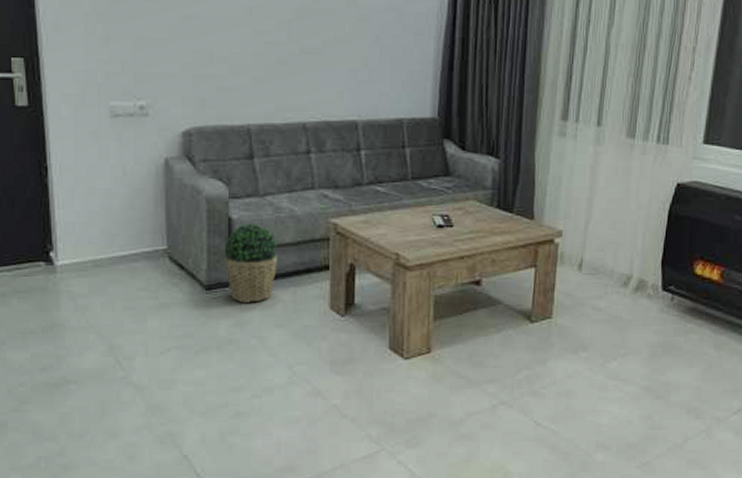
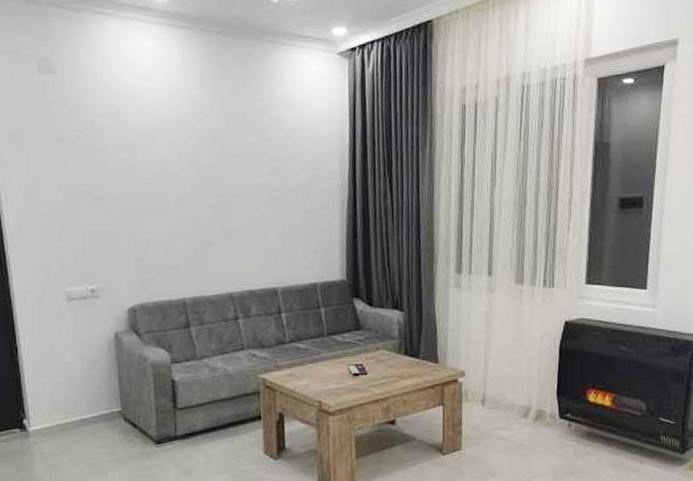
potted plant: present [224,223,277,304] -> none [169,383,216,454]

